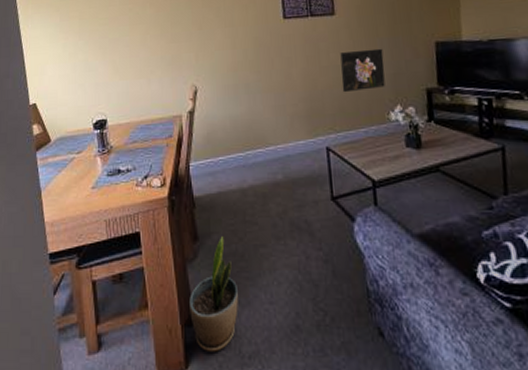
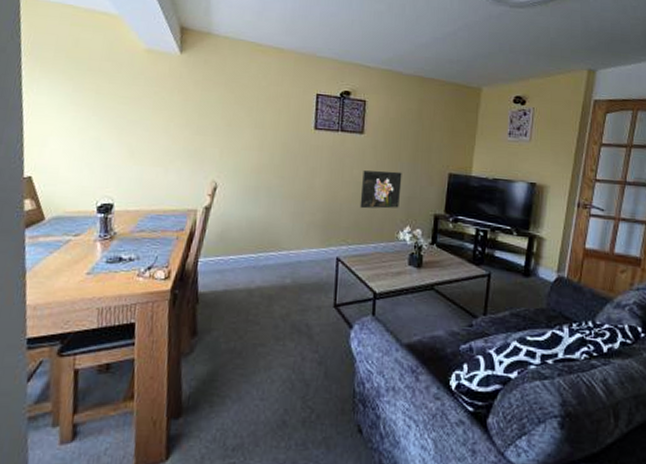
potted plant: present [189,236,238,352] -> none [177,333,231,444]

